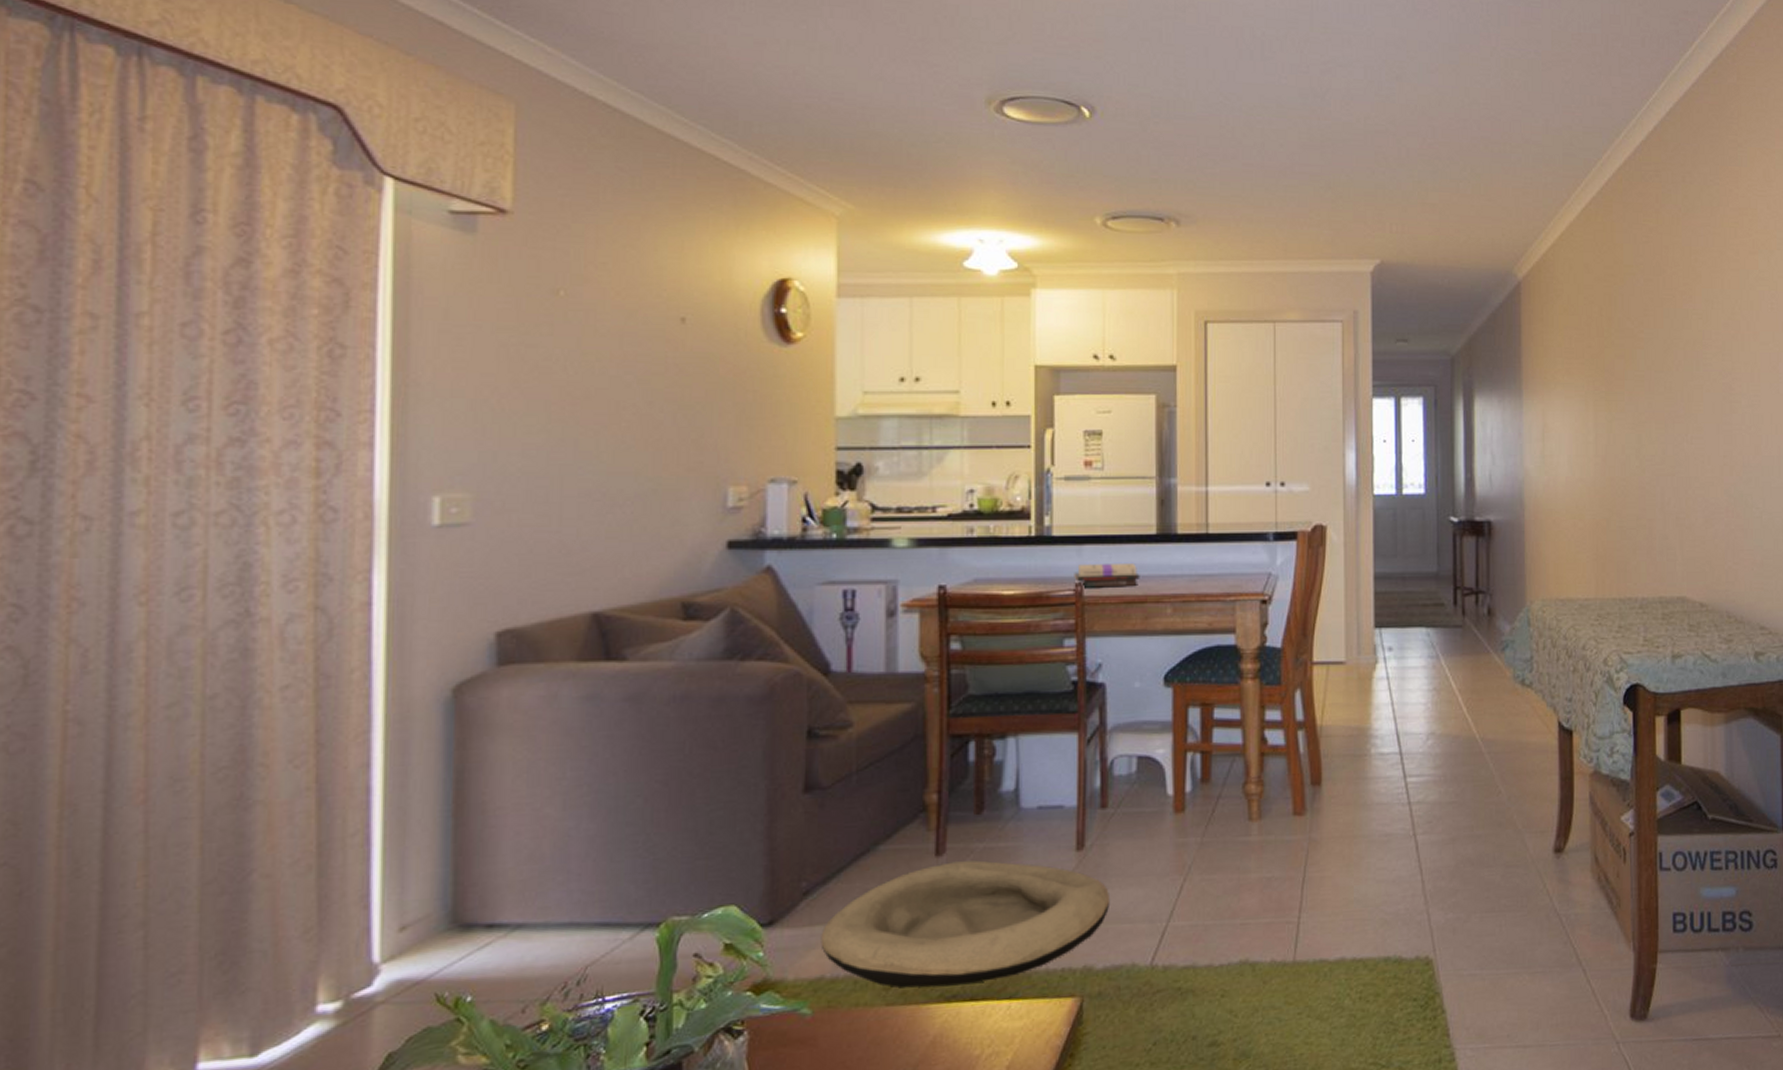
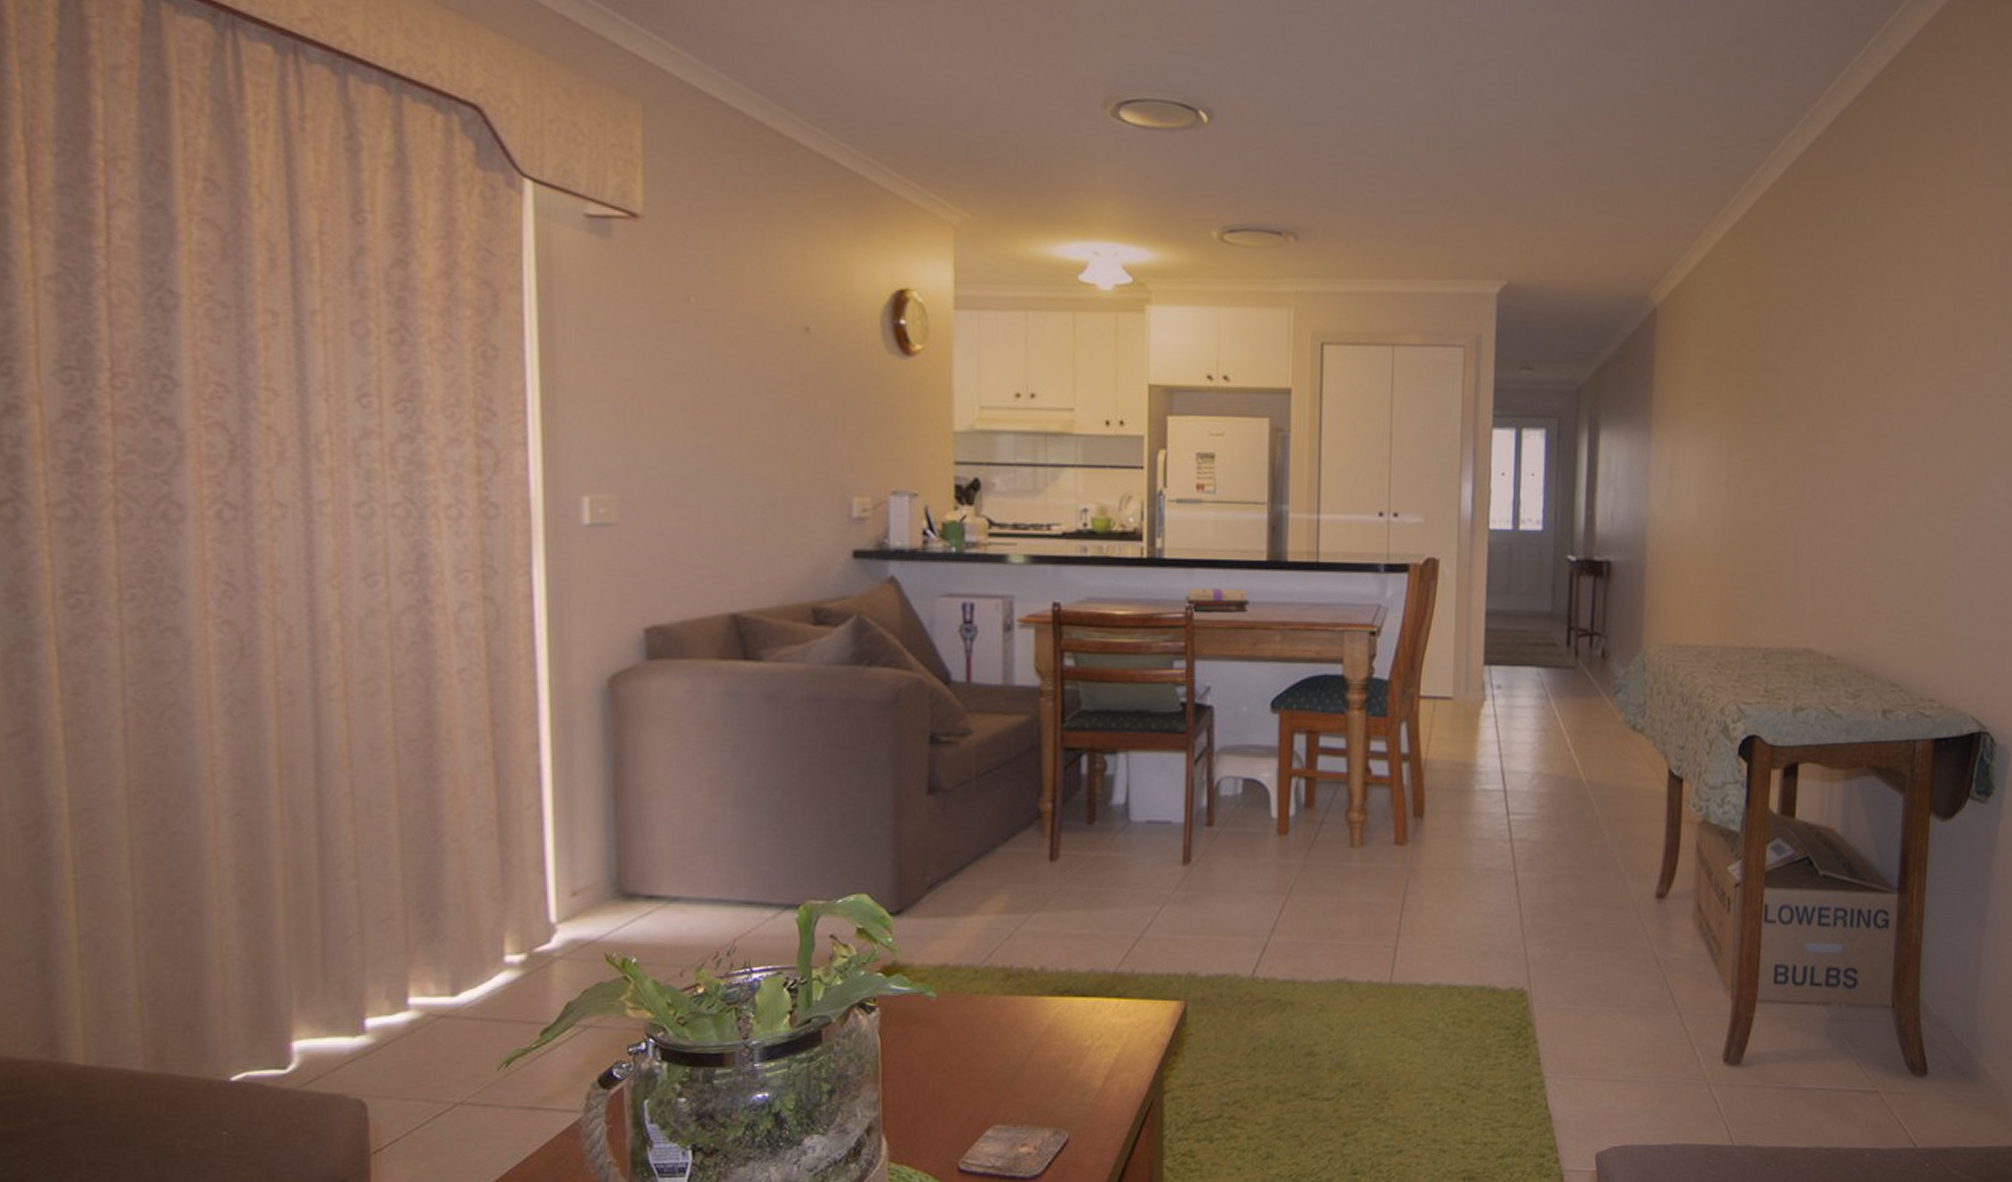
dog bed: present [820,860,1109,988] -> none [944,868,1213,982]

